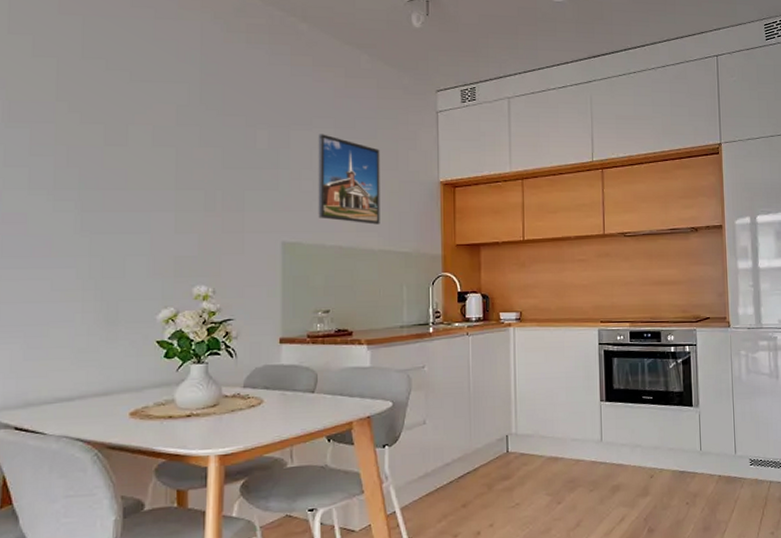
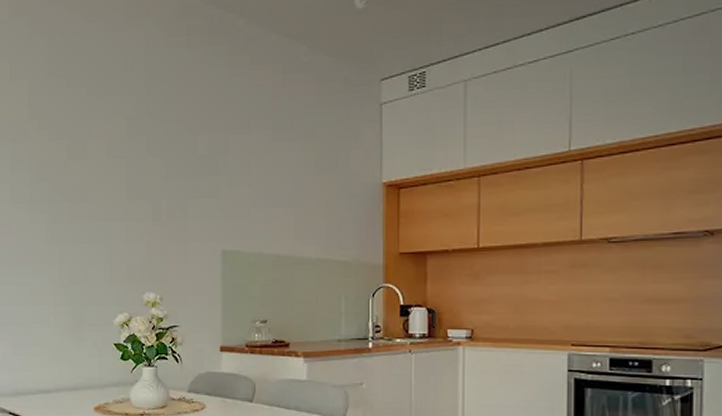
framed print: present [318,134,380,225] -> none [256,136,318,232]

